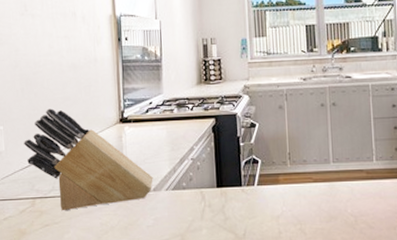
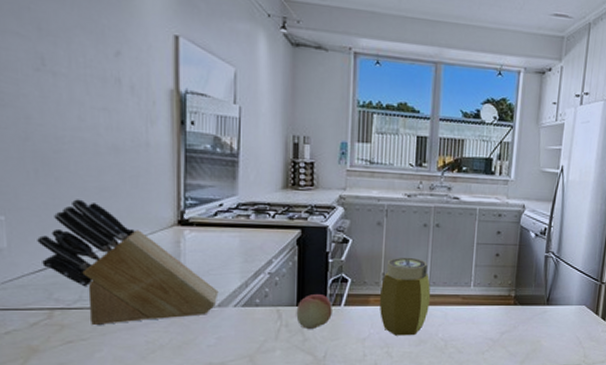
fruit: none [216,176,247,208] -> present [296,294,332,329]
jar: none [287,136,336,213] -> present [379,257,431,336]

